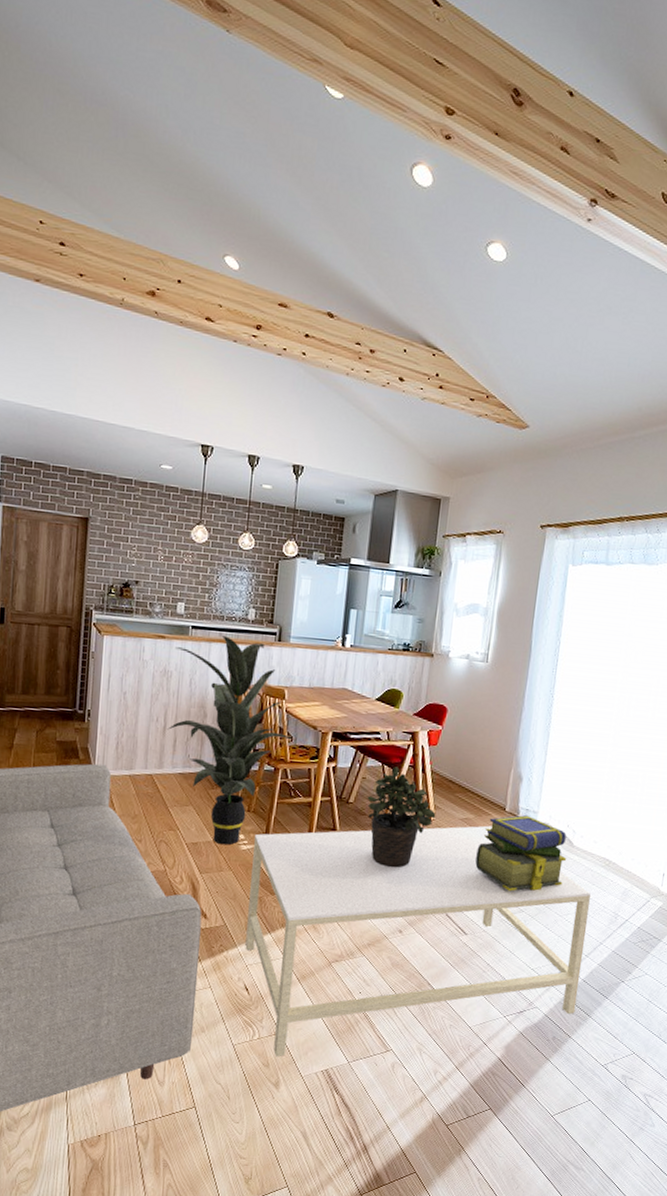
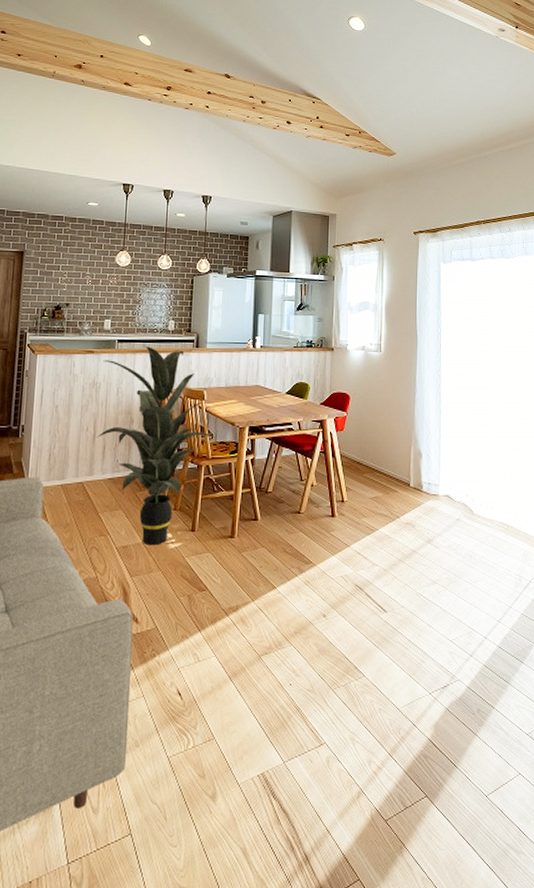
coffee table: present [245,825,591,1057] -> none [176,502,496,766]
potted plant: present [367,767,436,868] -> none [284,454,348,552]
stack of books: present [475,815,567,892] -> none [388,489,470,564]

